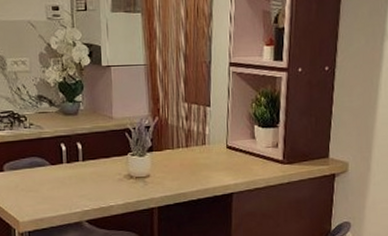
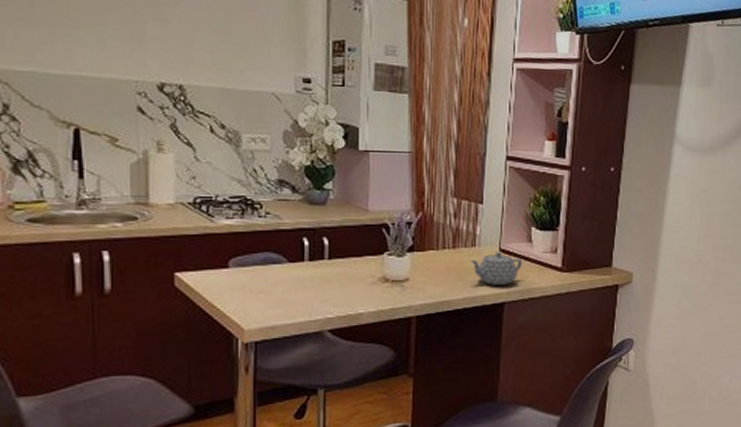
teapot: none [201,147,247,178] -> present [470,250,522,285]

